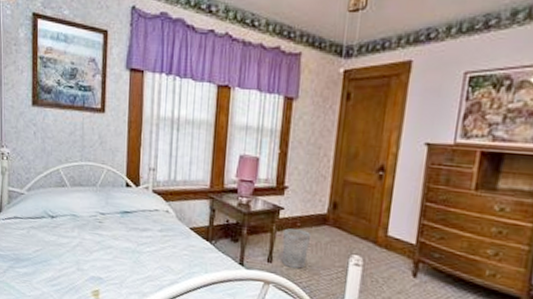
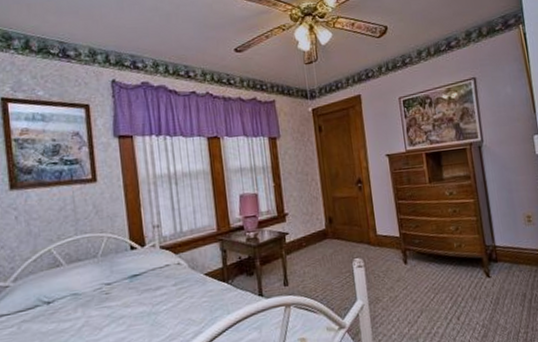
wastebasket: present [282,228,312,269] -> none [293,248,318,286]

